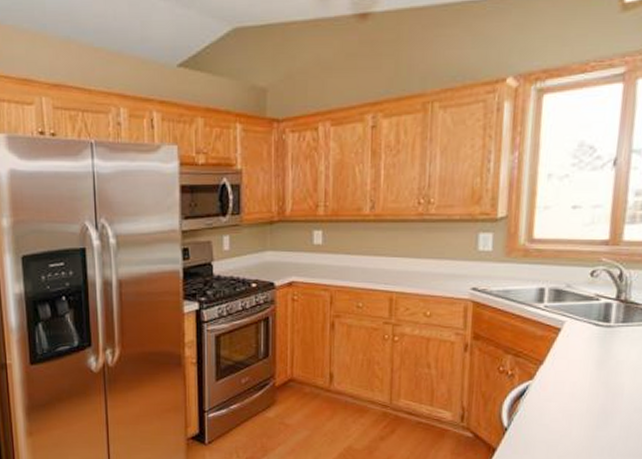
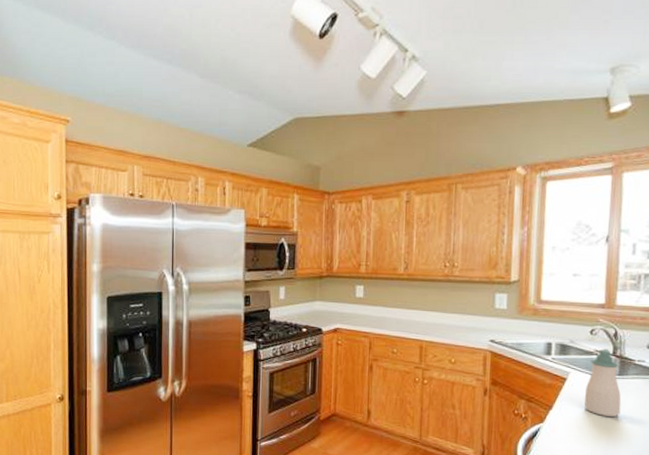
soap bottle: none [580,292,624,371] -> present [584,348,621,418]

